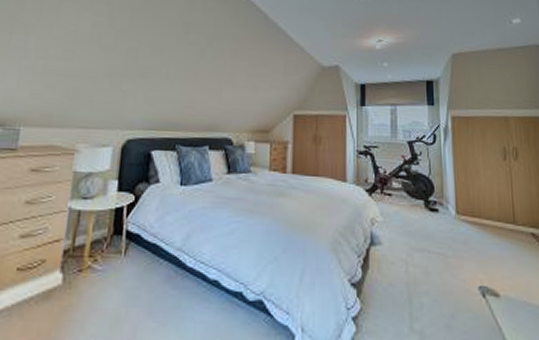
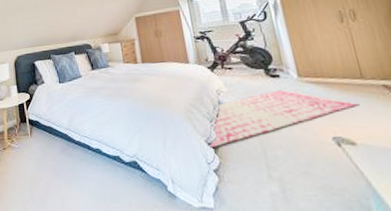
rug: none [352,226,508,290] -> present [209,90,360,149]

